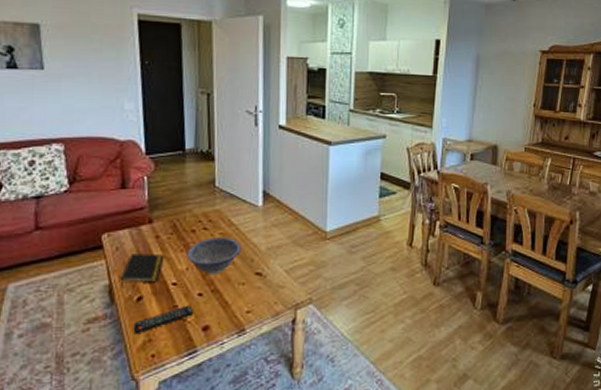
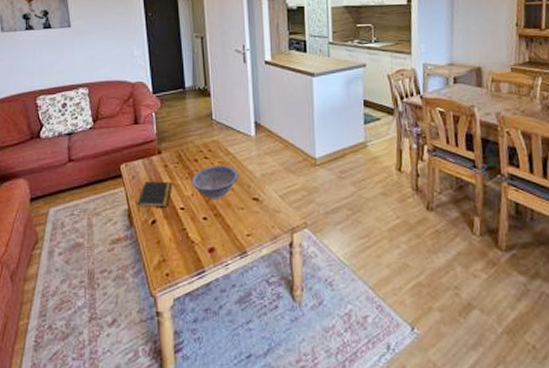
remote control: present [133,305,194,335] -> none [149,228,201,255]

